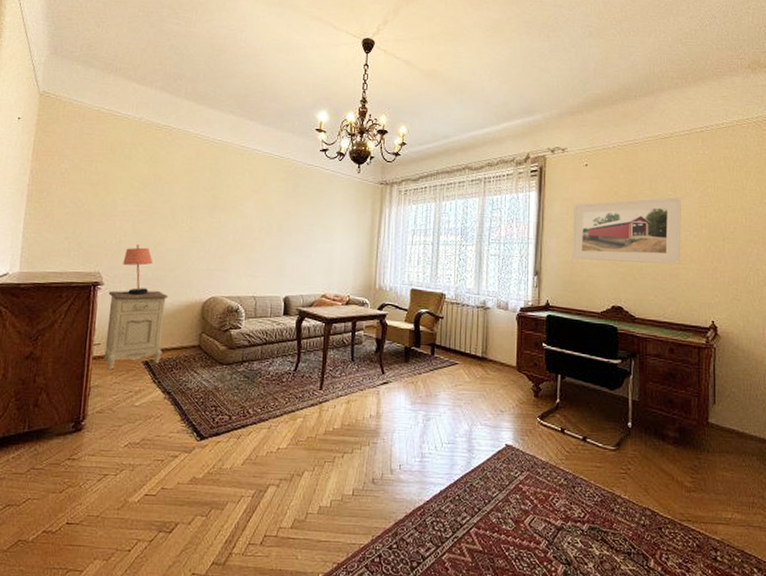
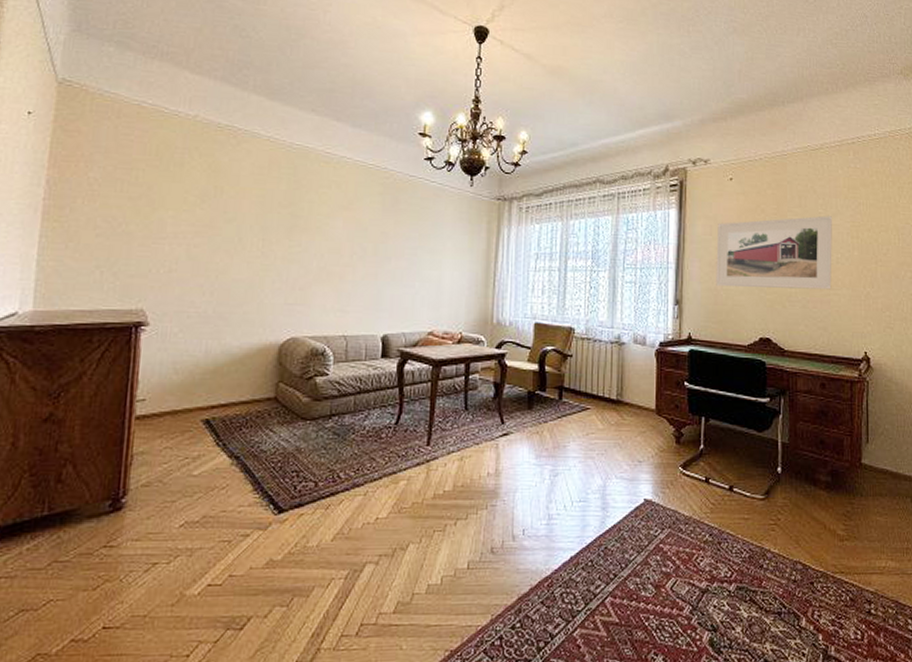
nightstand: present [104,291,169,370] -> none [150,332,235,432]
table lamp: present [123,244,153,295] -> none [174,274,215,338]

